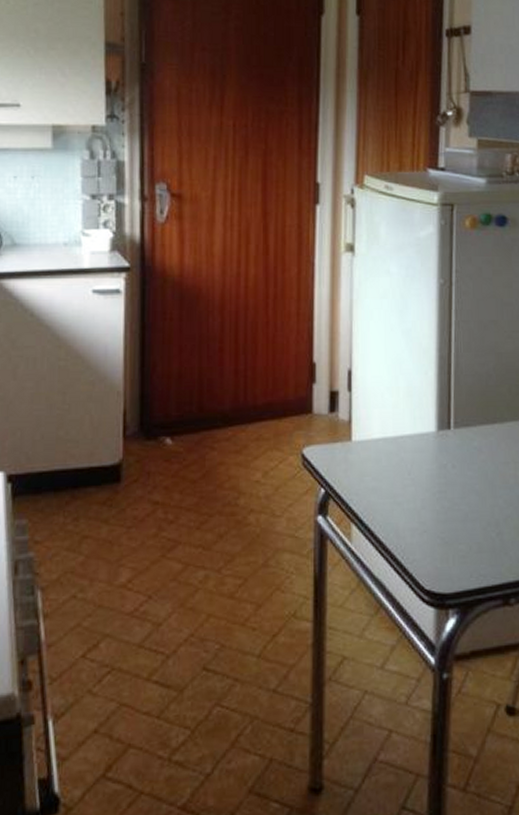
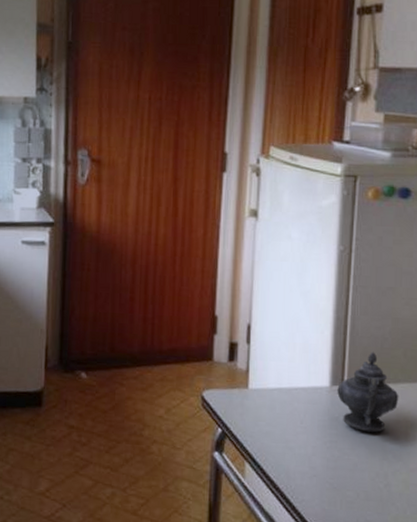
teapot: none [444,391,507,478] -> present [337,352,399,433]

